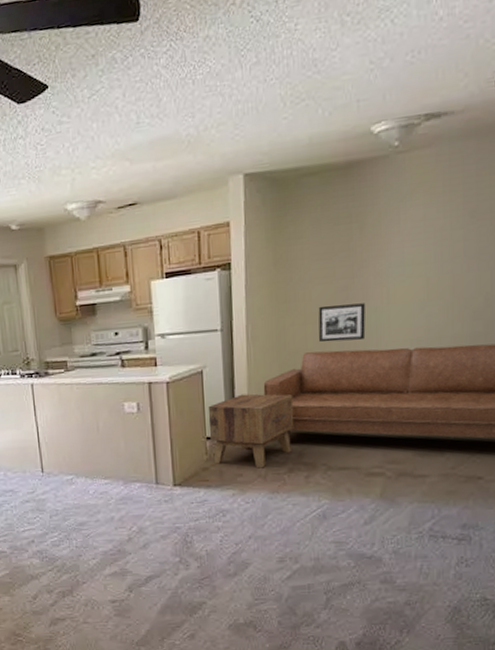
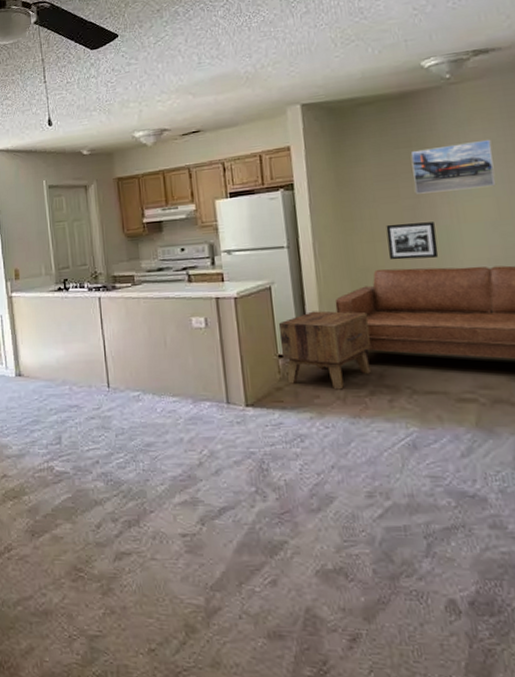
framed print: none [349,215,430,274] -> present [410,139,496,194]

